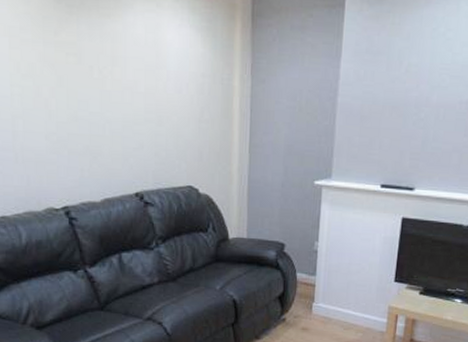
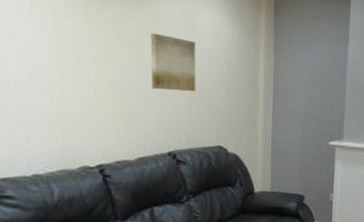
wall art: none [112,55,163,124] -> present [150,33,196,92]

